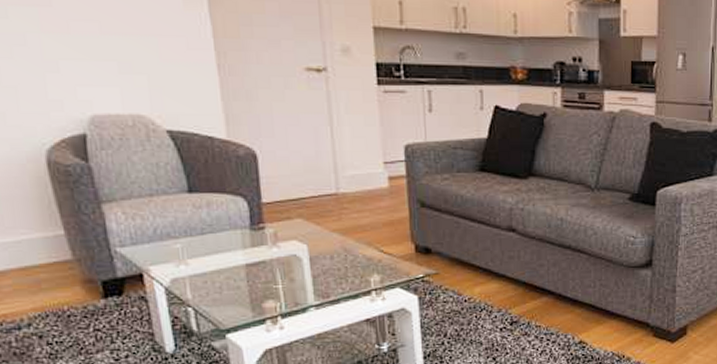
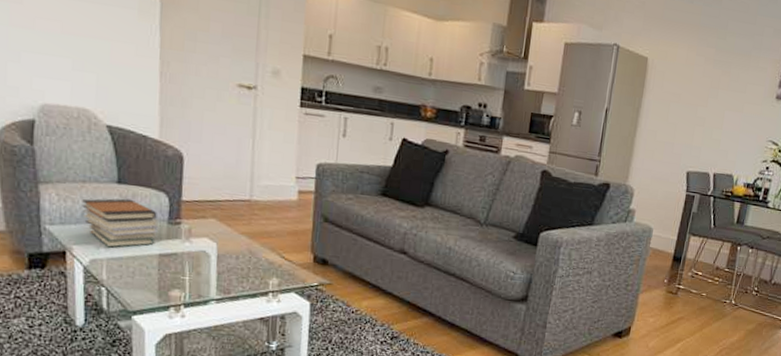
book stack: none [152,208,240,264] -> present [82,198,158,248]

